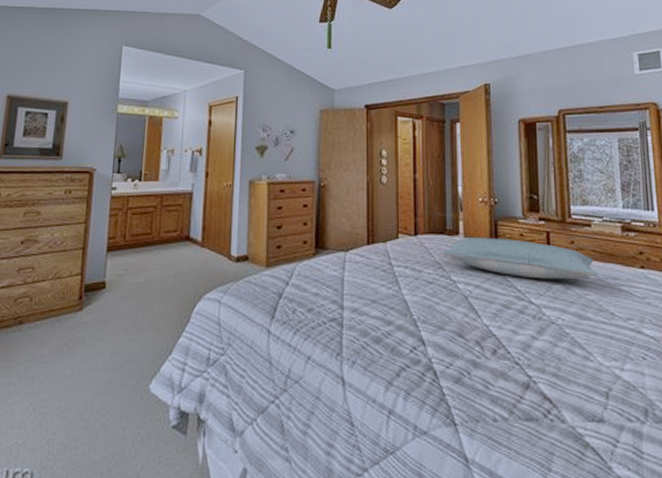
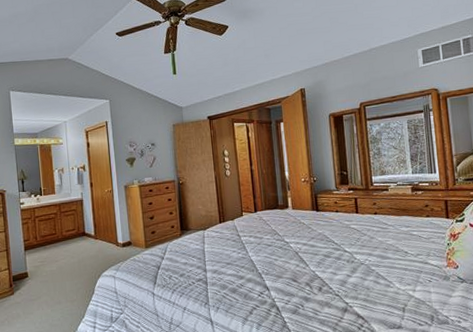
pillow: present [442,237,599,280] -> none [276,206,395,234]

